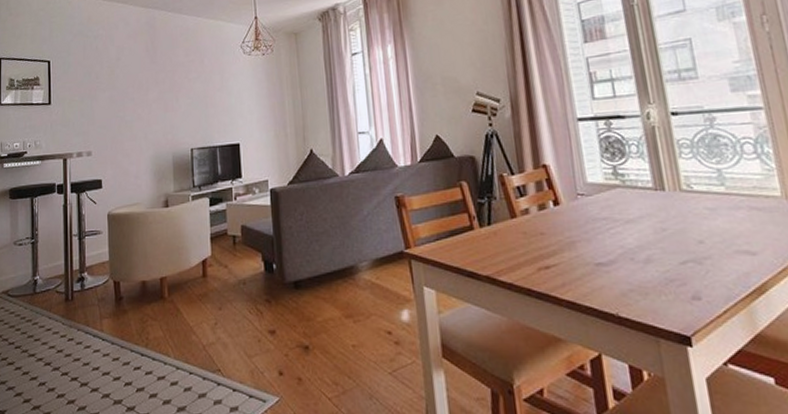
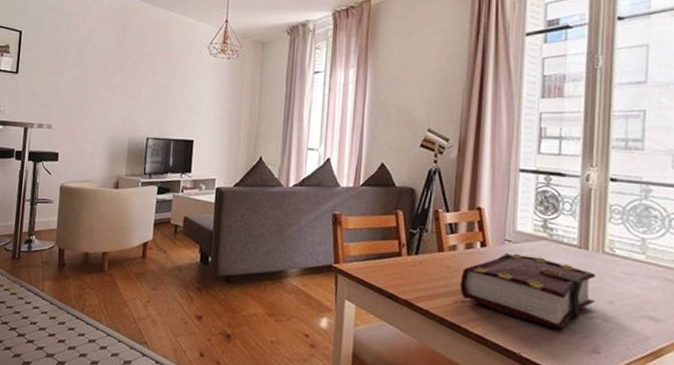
book: none [539,206,684,281] -> present [460,252,596,330]

